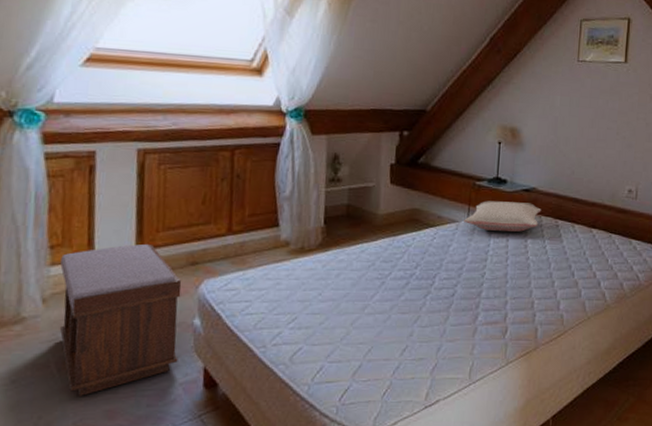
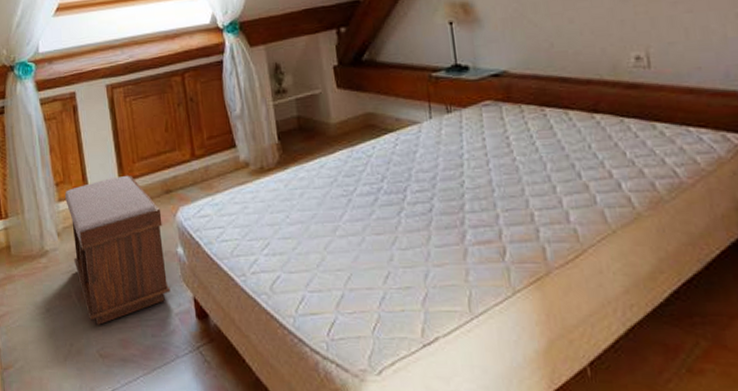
pillow: present [464,201,542,233] -> none [426,90,520,130]

